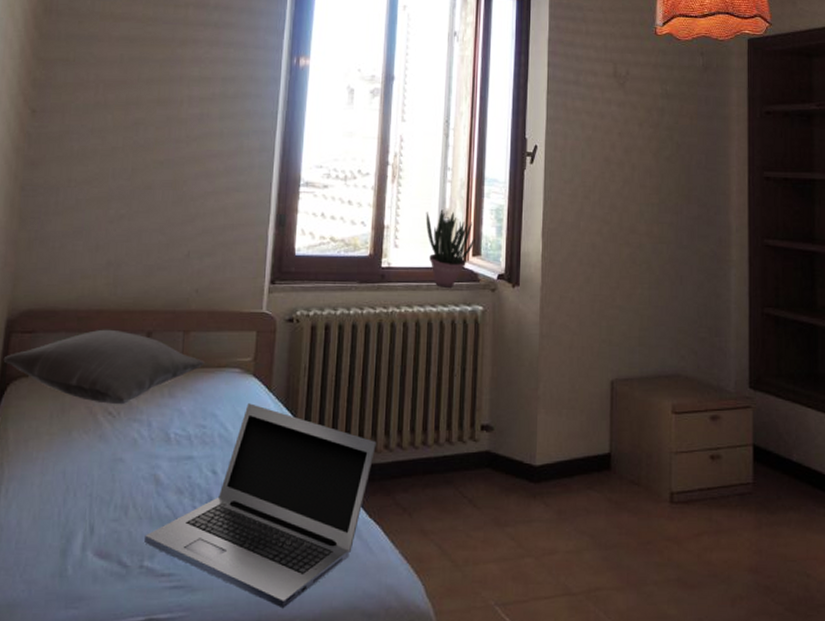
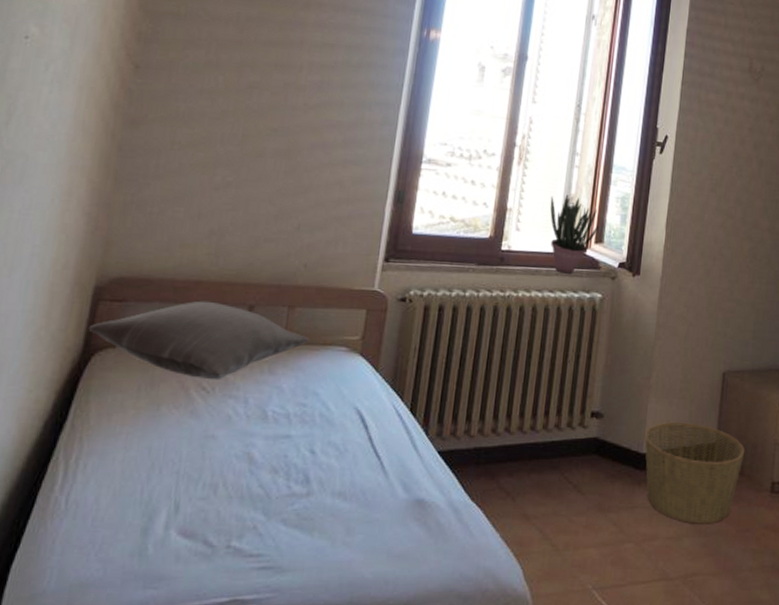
laptop: present [144,403,376,609] -> none [233,383,484,591]
basket: none [537,432,640,537] -> present [644,421,745,524]

